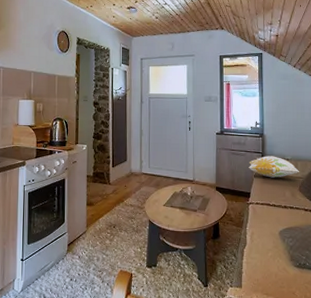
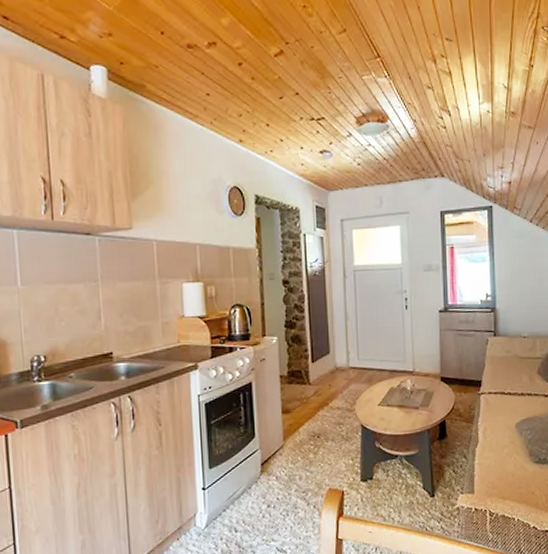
decorative pillow: present [249,156,300,178] -> none [479,334,539,361]

